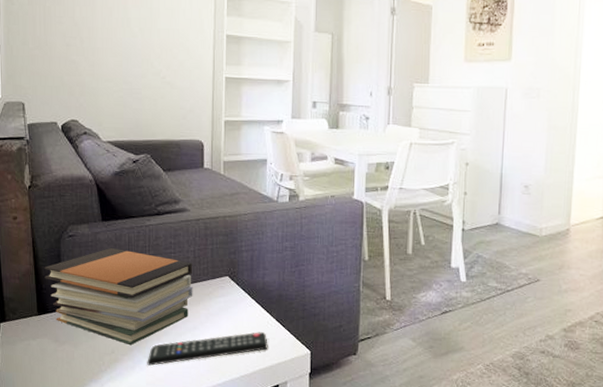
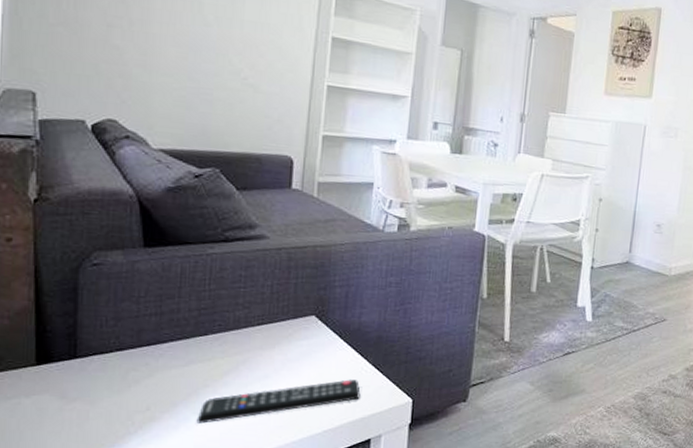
book stack: present [44,247,193,345] -> none [50,279,269,399]

